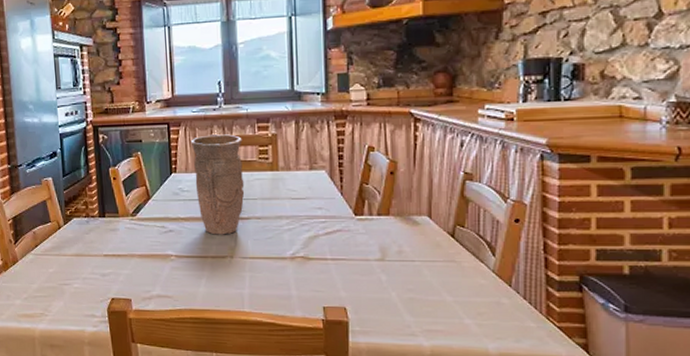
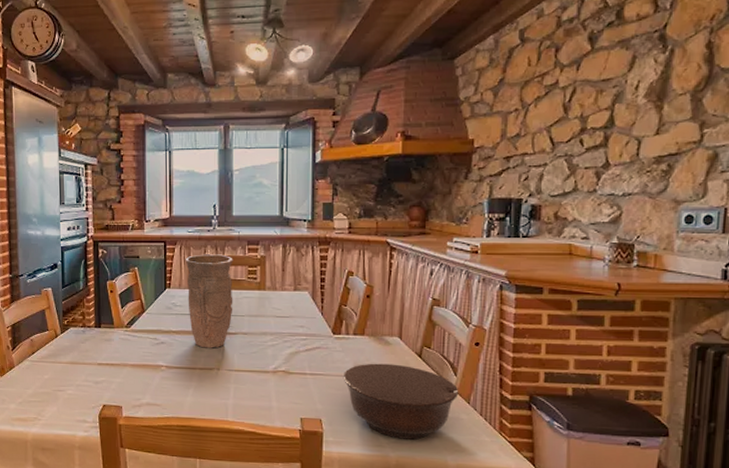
bowl: none [367,245,499,327] -> present [343,363,459,440]

